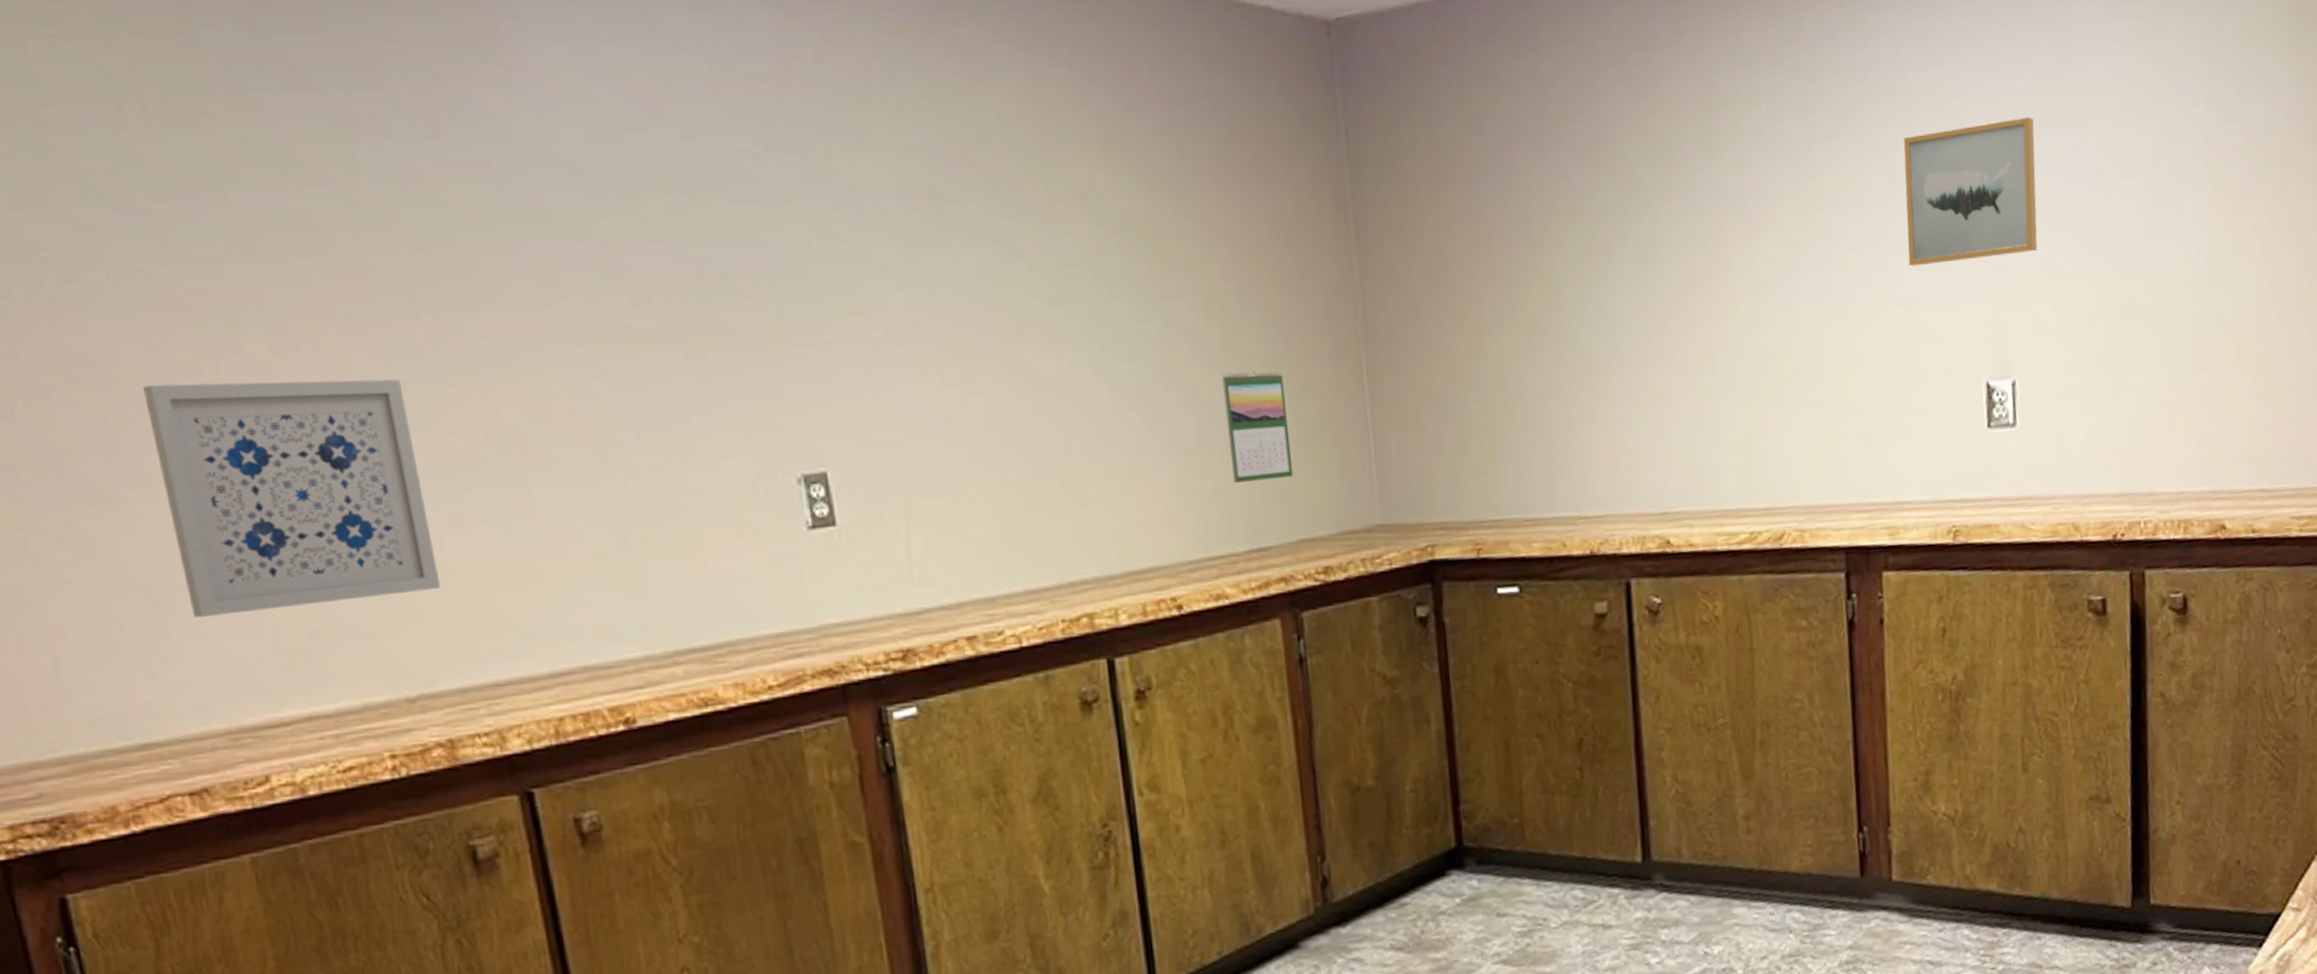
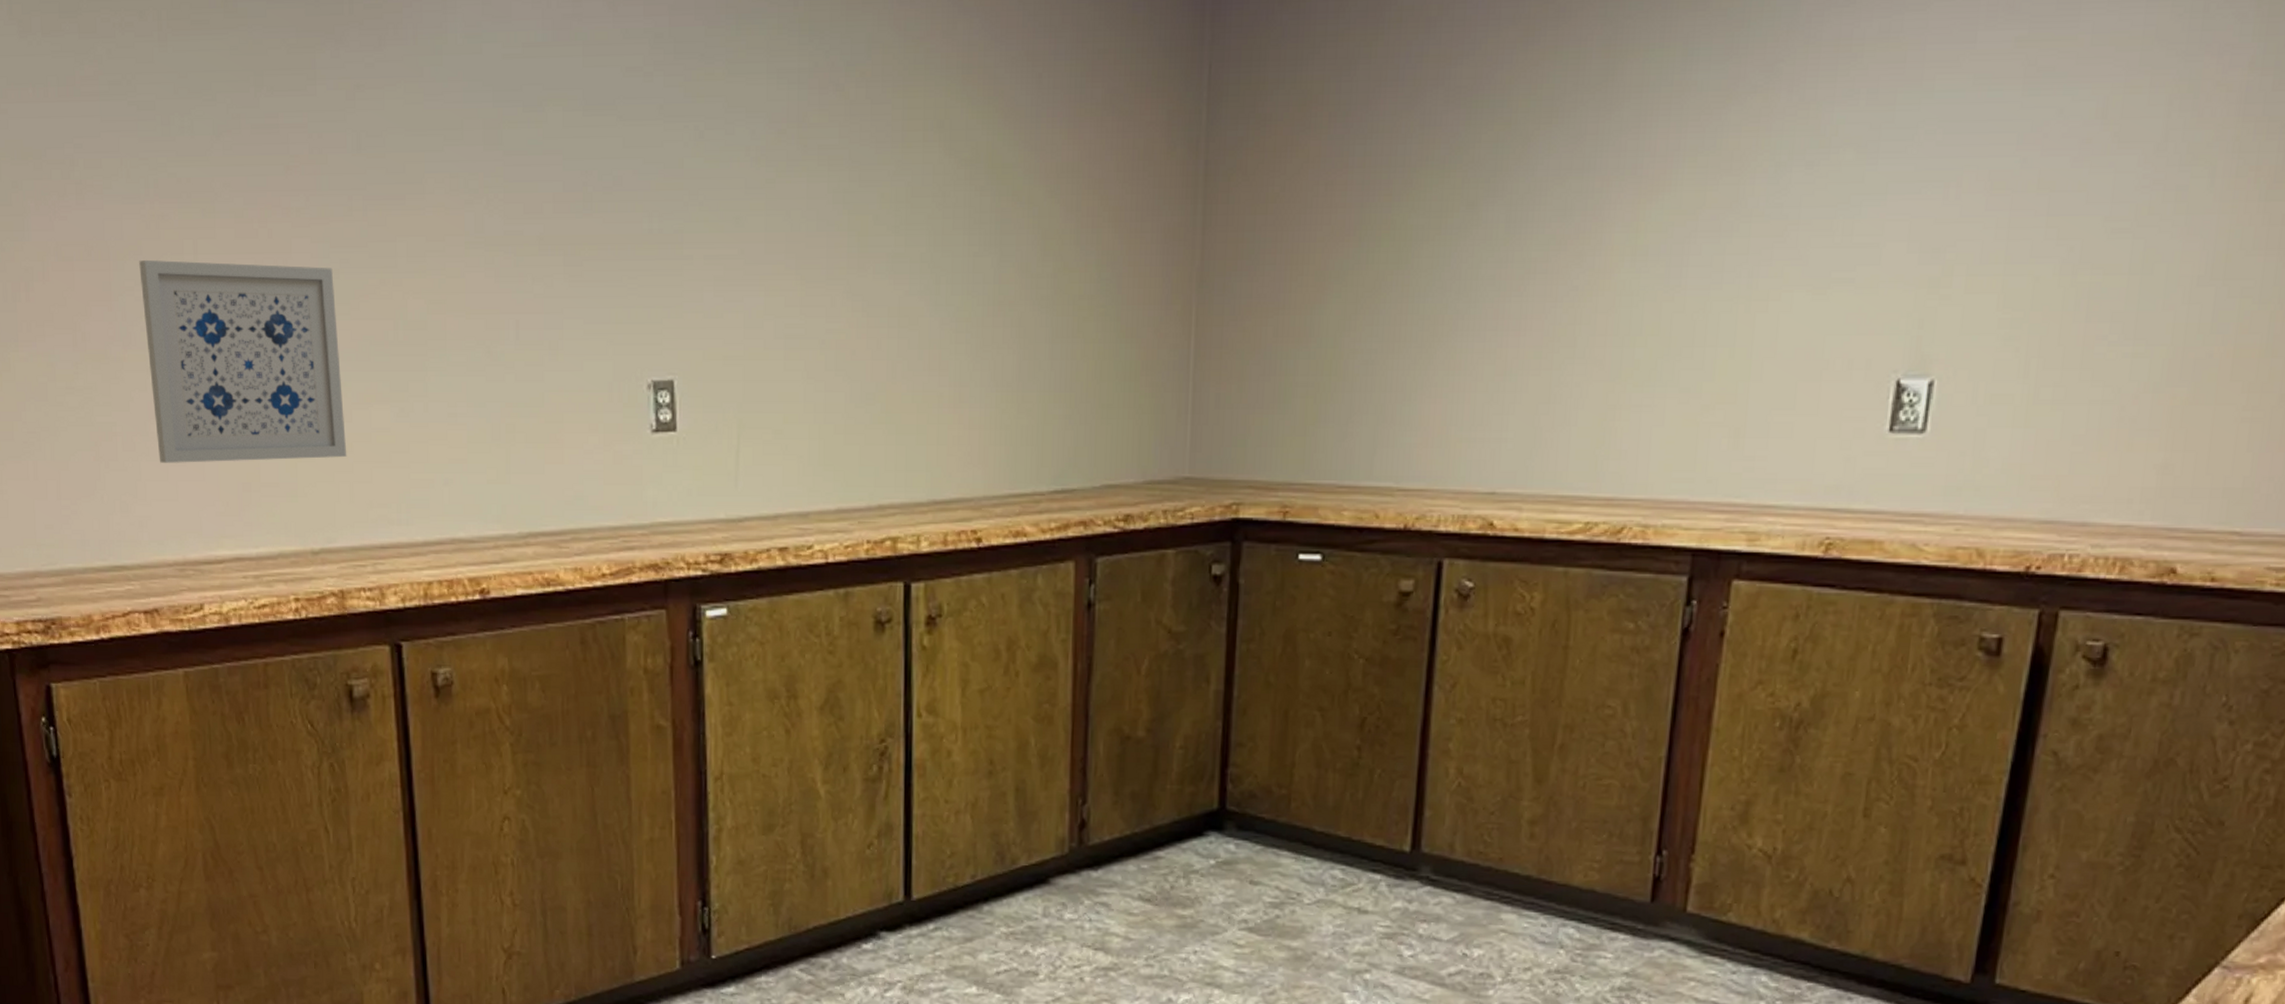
calendar: present [1222,371,1294,483] -> none [1047,311,1110,422]
wall art: present [1903,116,2038,267] -> none [1824,75,2012,243]

